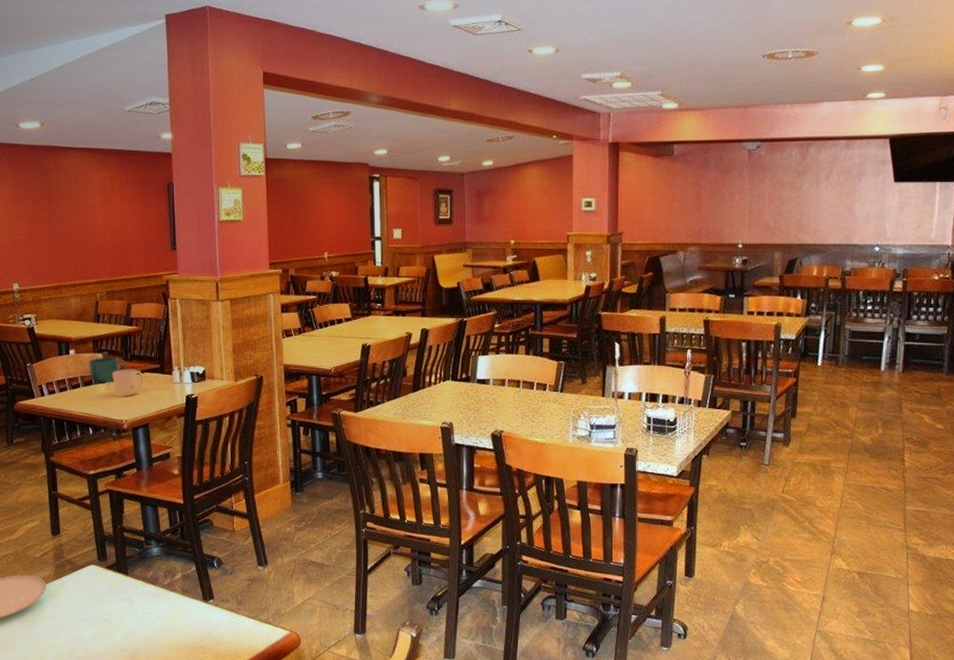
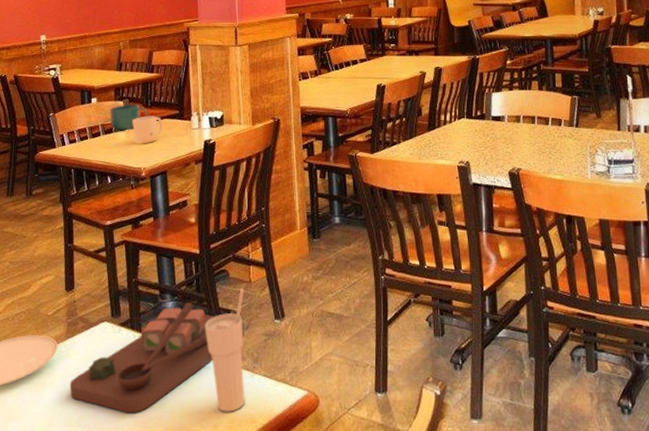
platter: none [60,549,229,647] -> present [69,303,244,413]
cup: none [189,536,230,648] -> present [204,287,245,412]

